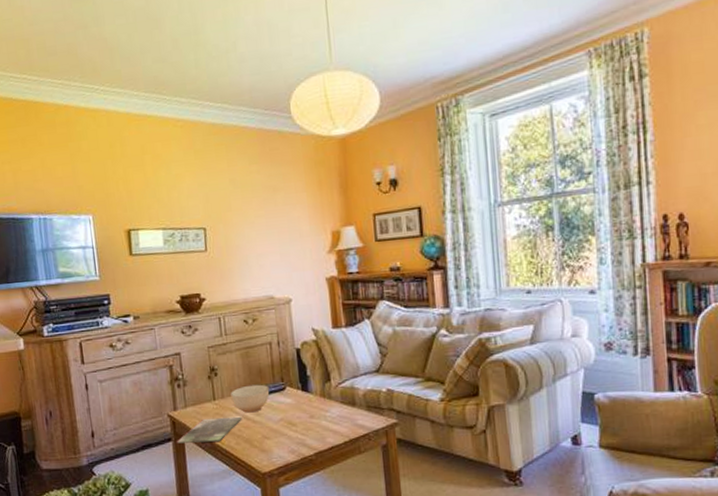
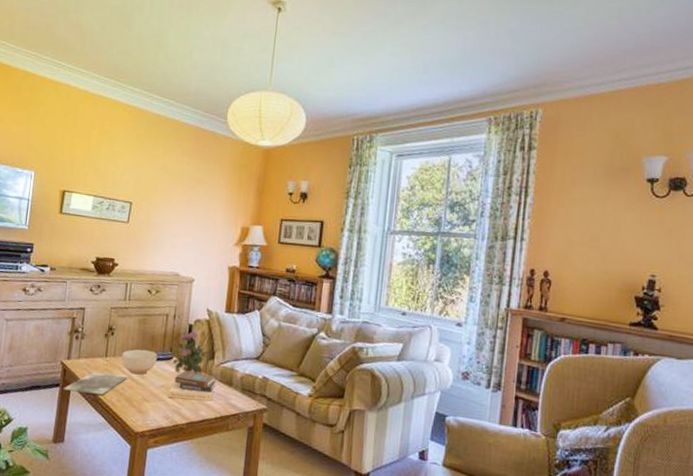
flower bouquet: none [282,355,324,403] -> present [170,331,210,374]
books: none [289,398,339,430] -> present [168,370,217,401]

